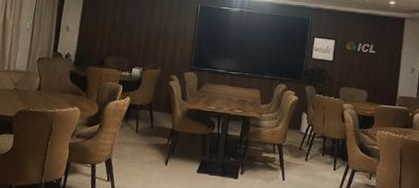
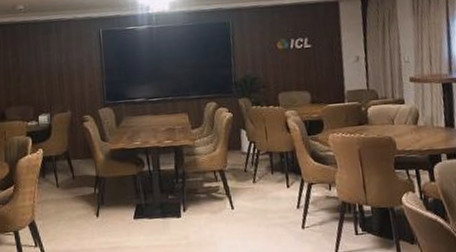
wall art: present [310,36,337,63] -> none [236,39,267,68]

